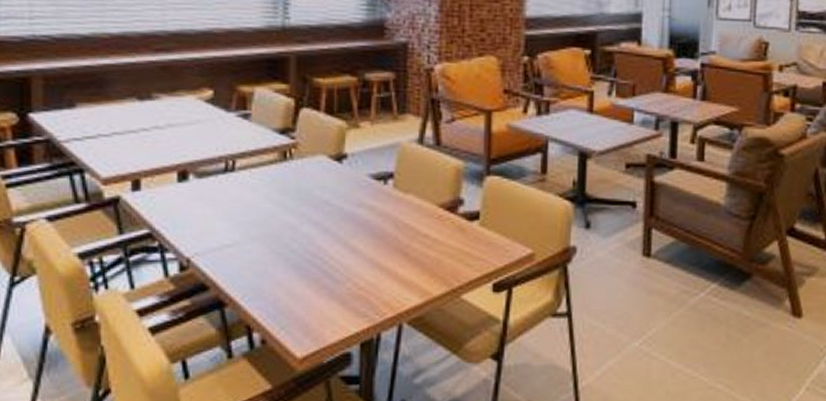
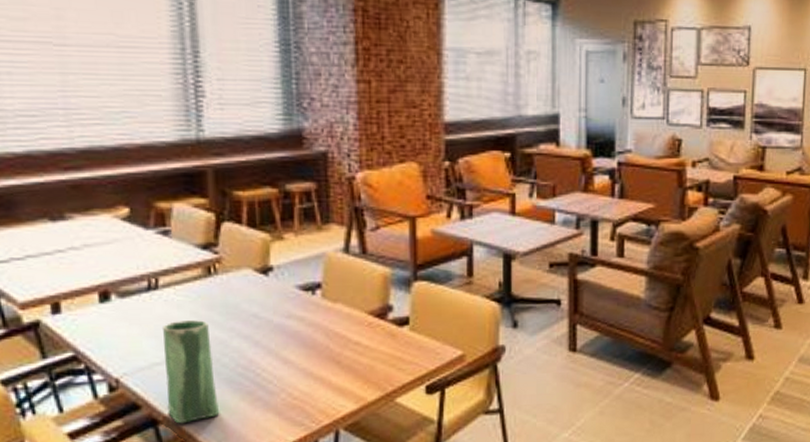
vase: none [234,204,285,308] -> present [163,320,220,424]

